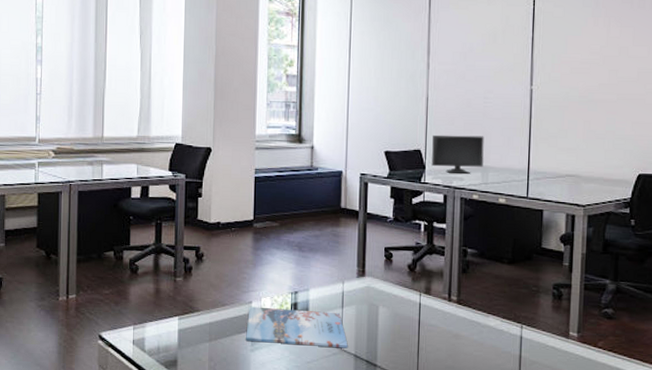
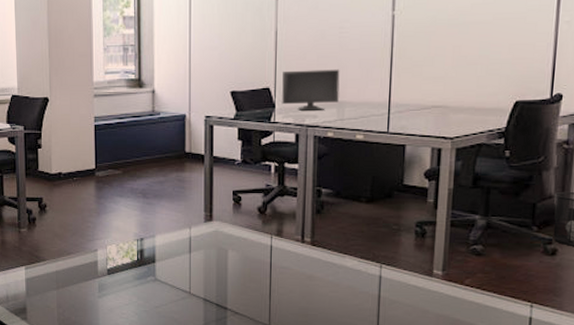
magazine: present [246,306,348,349] -> none [93,254,197,293]

